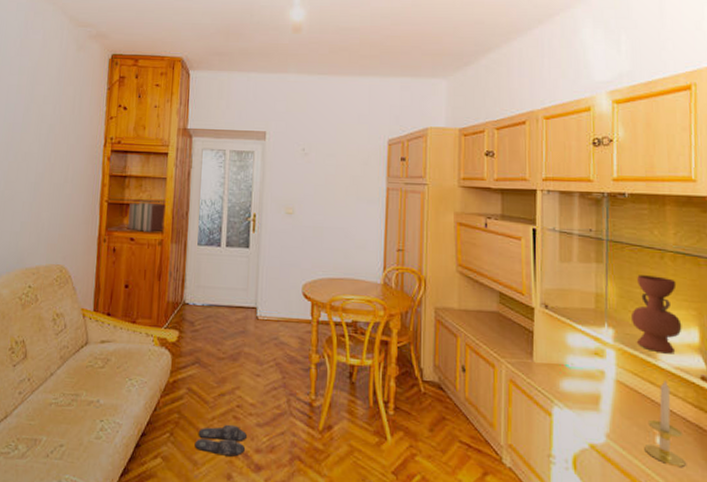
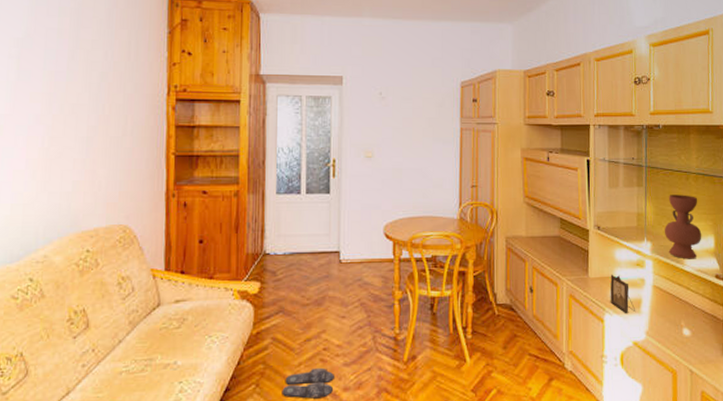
books: present [127,200,166,232] -> none [198,150,240,184]
photo frame: none [560,361,593,411] -> present [610,274,636,314]
candle: present [644,381,686,467] -> none [674,282,704,351]

